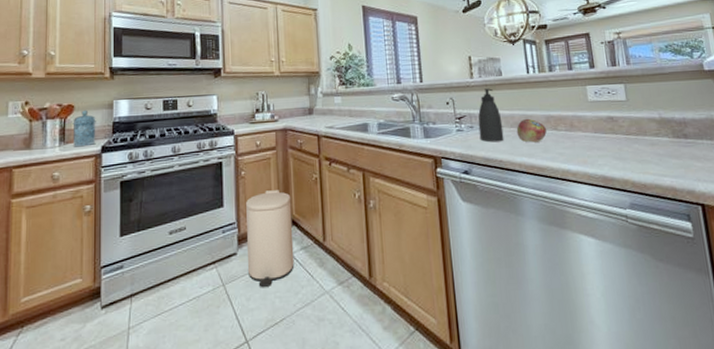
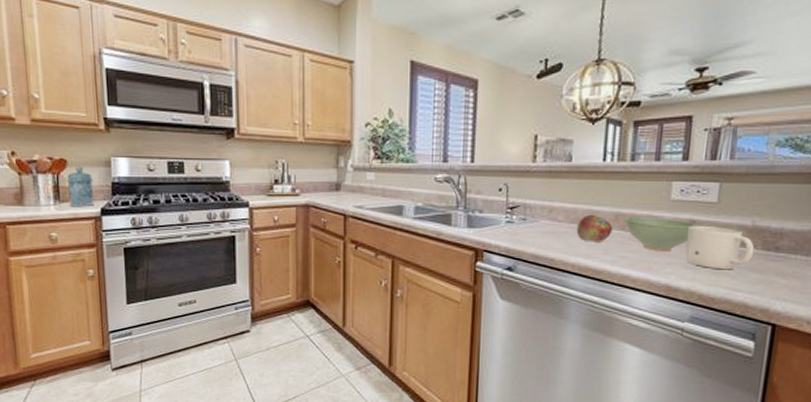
pedal bin: present [245,190,294,287] -> none [260,270,311,365]
soap dispenser: present [478,88,504,143] -> none [531,176,562,239]
bowl: none [554,117,618,147] -> present [624,216,700,253]
mug: none [607,120,668,159] -> present [685,225,755,270]

